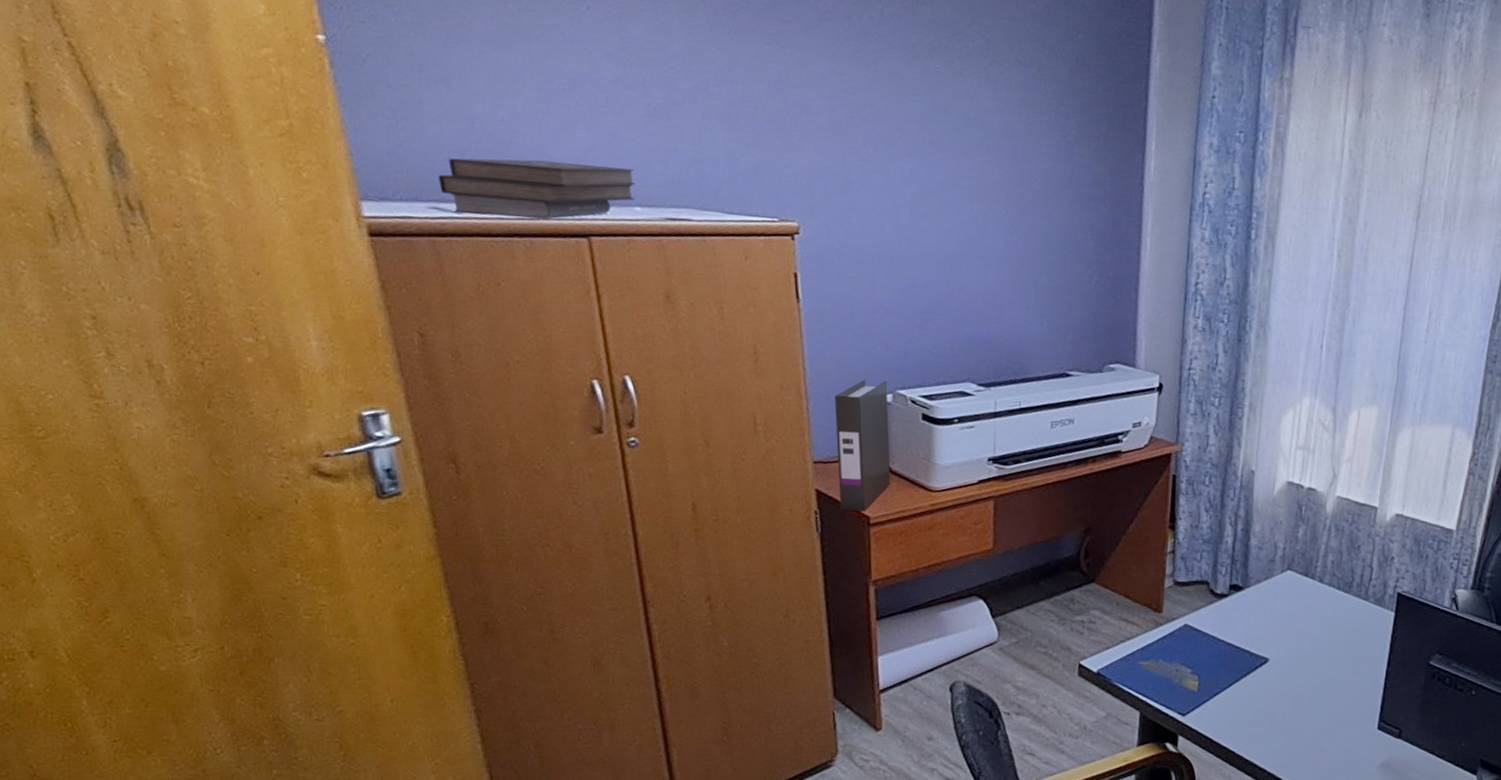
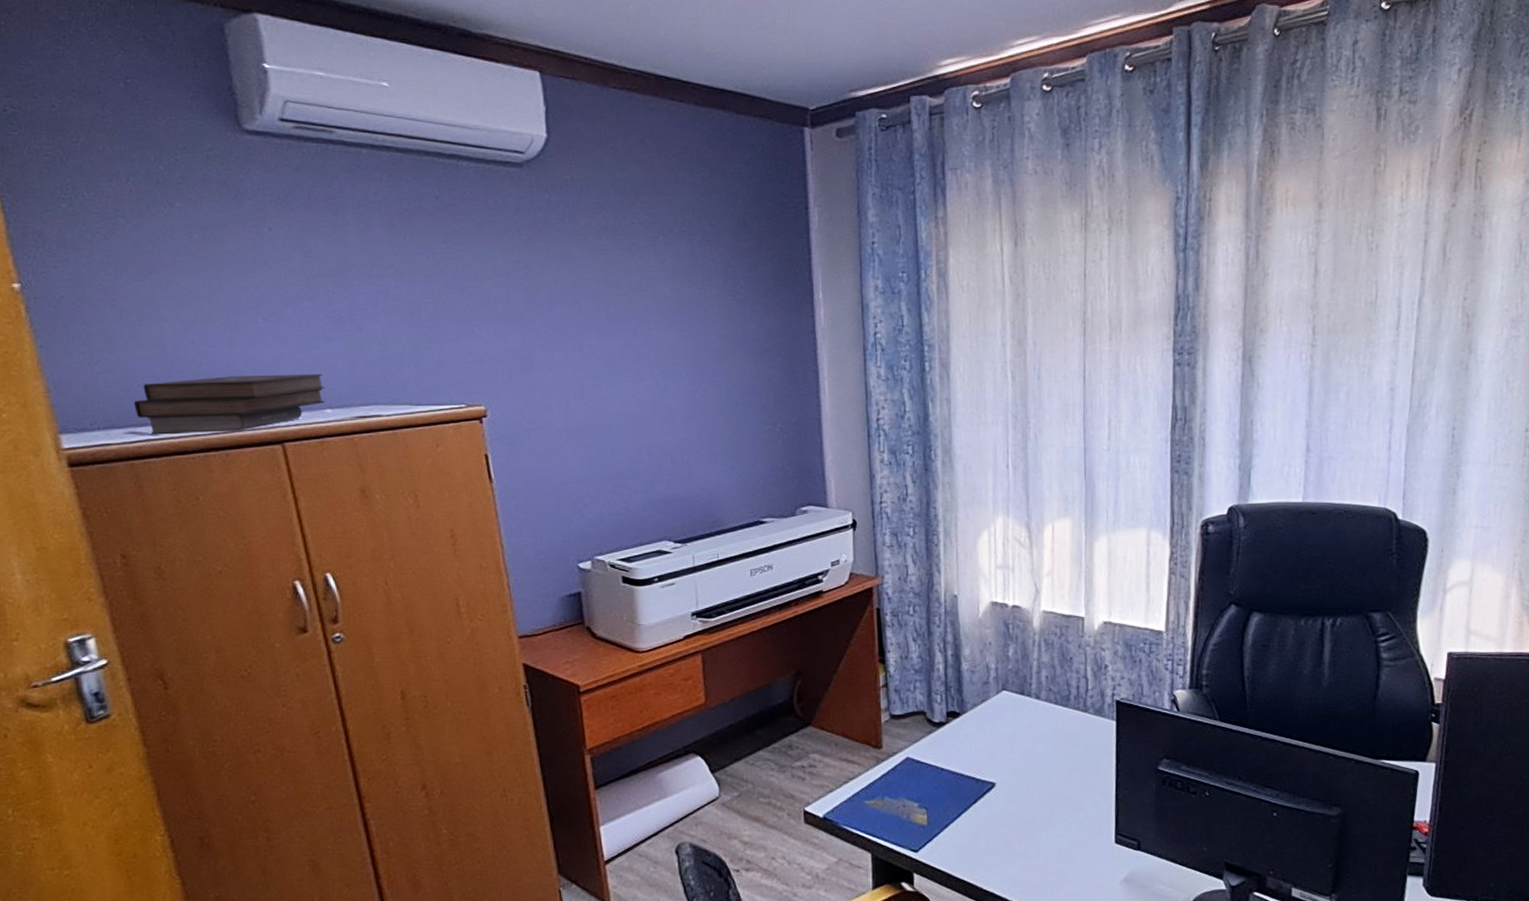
binder: present [834,379,891,512] -> none [534,548,597,683]

